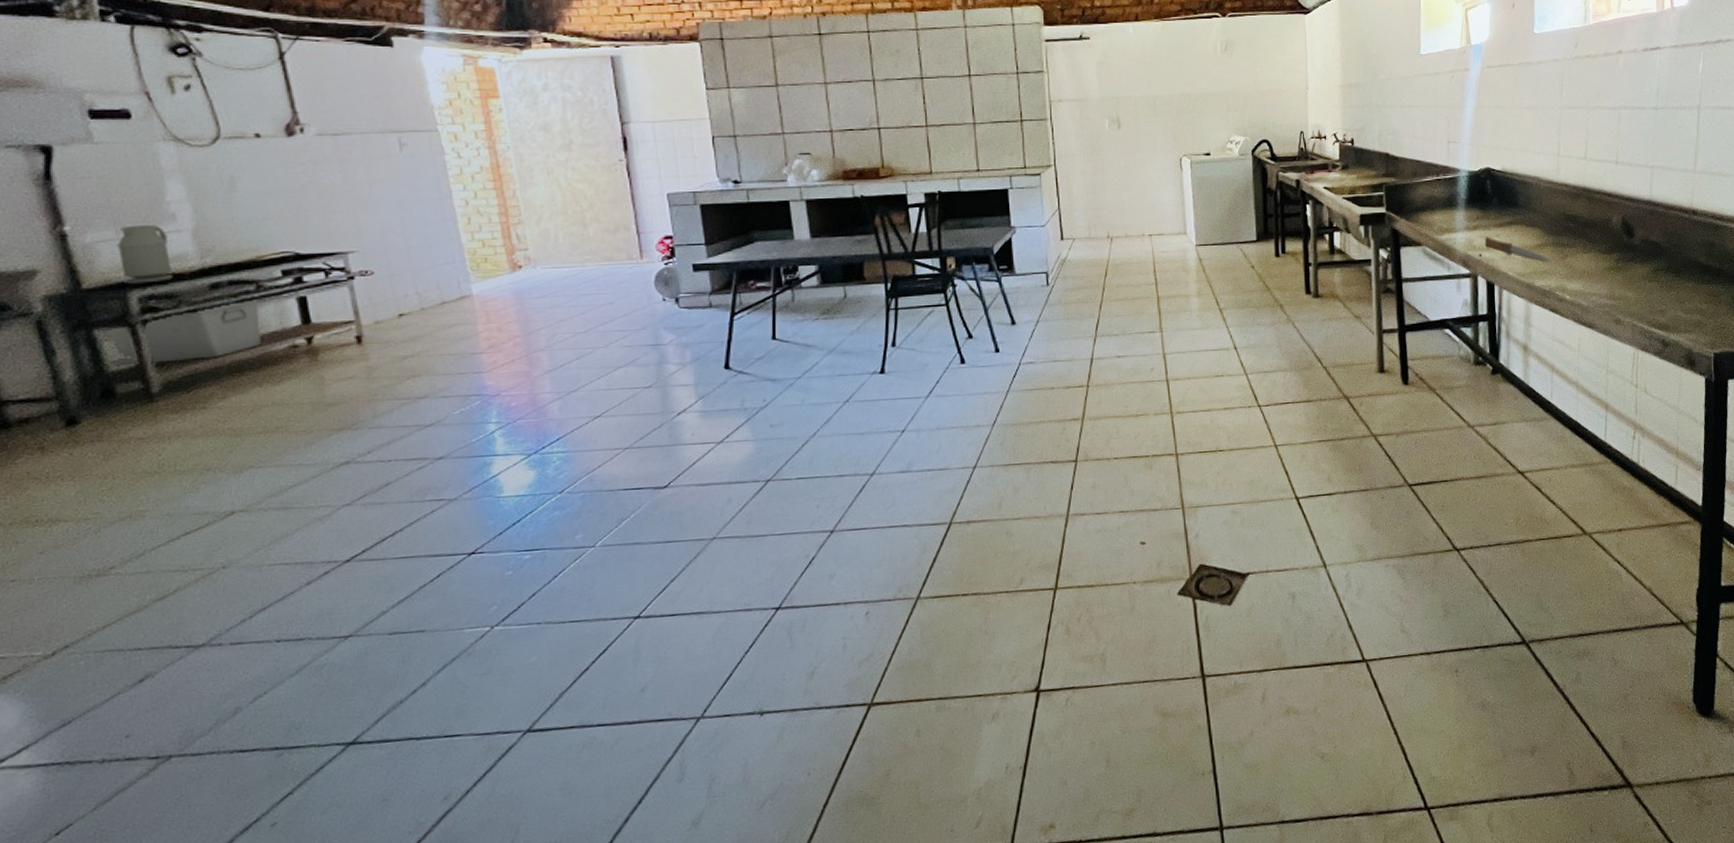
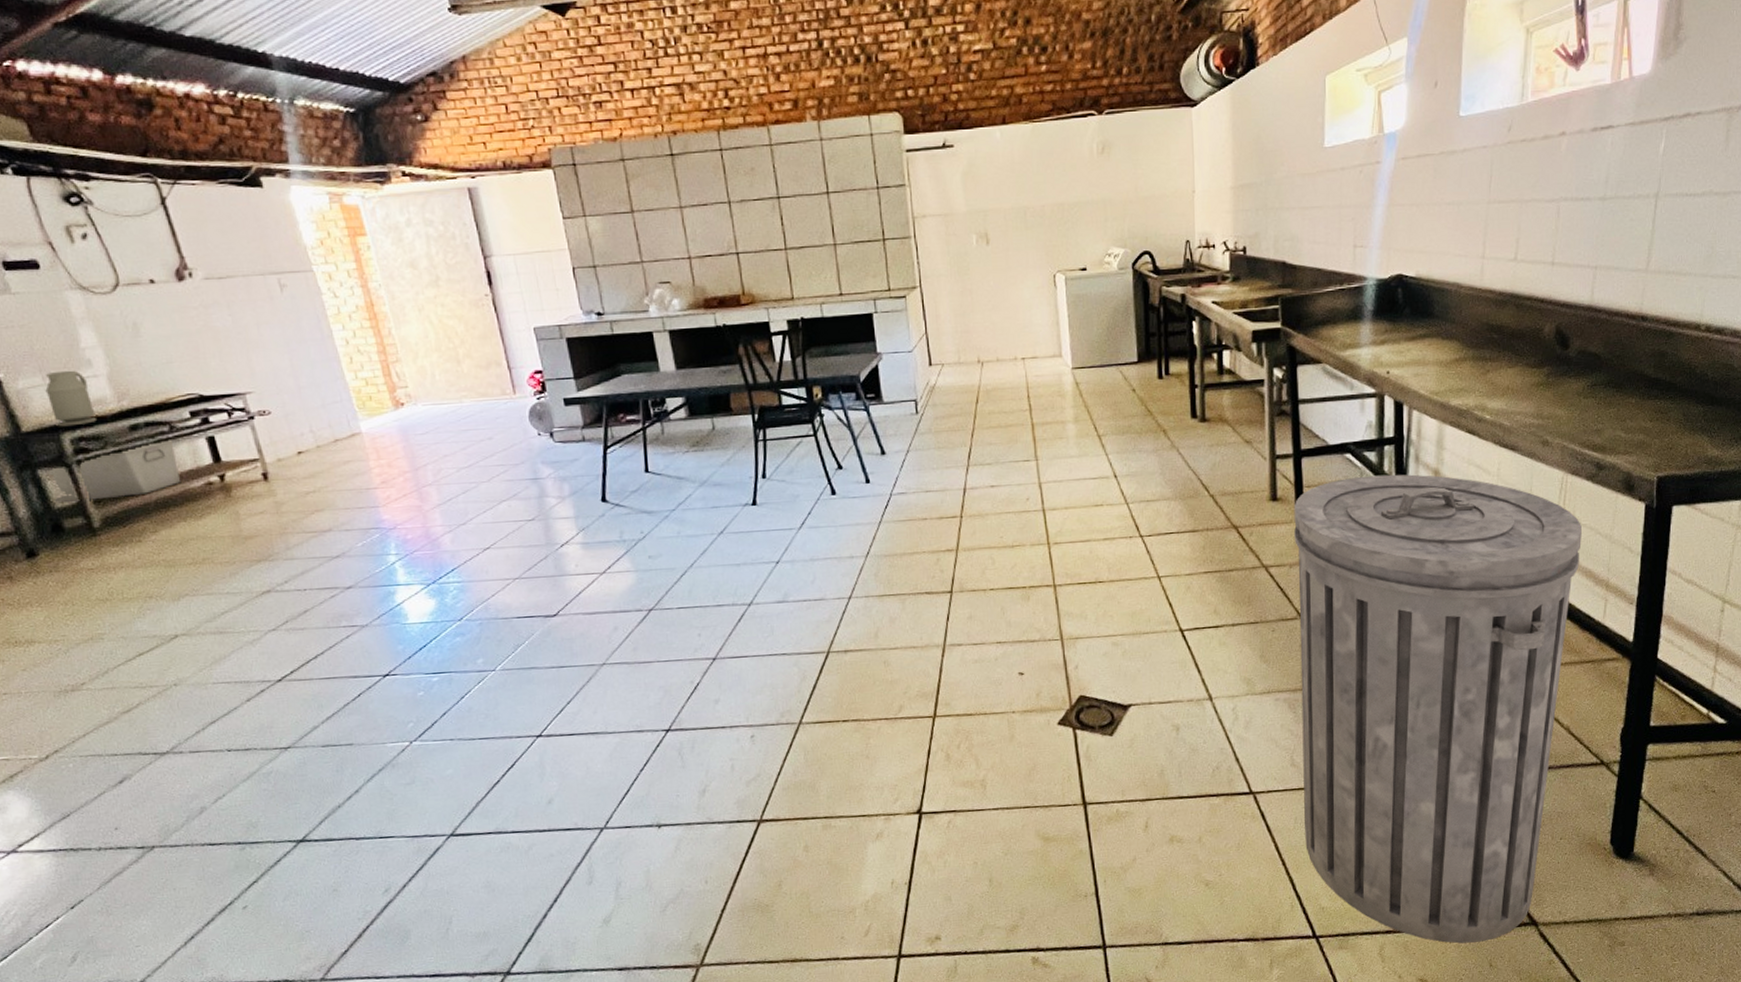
trash can: none [1399,348,1653,809] -> present [1294,474,1582,944]
knife: present [1484,236,1552,263] -> none [1393,351,1470,379]

